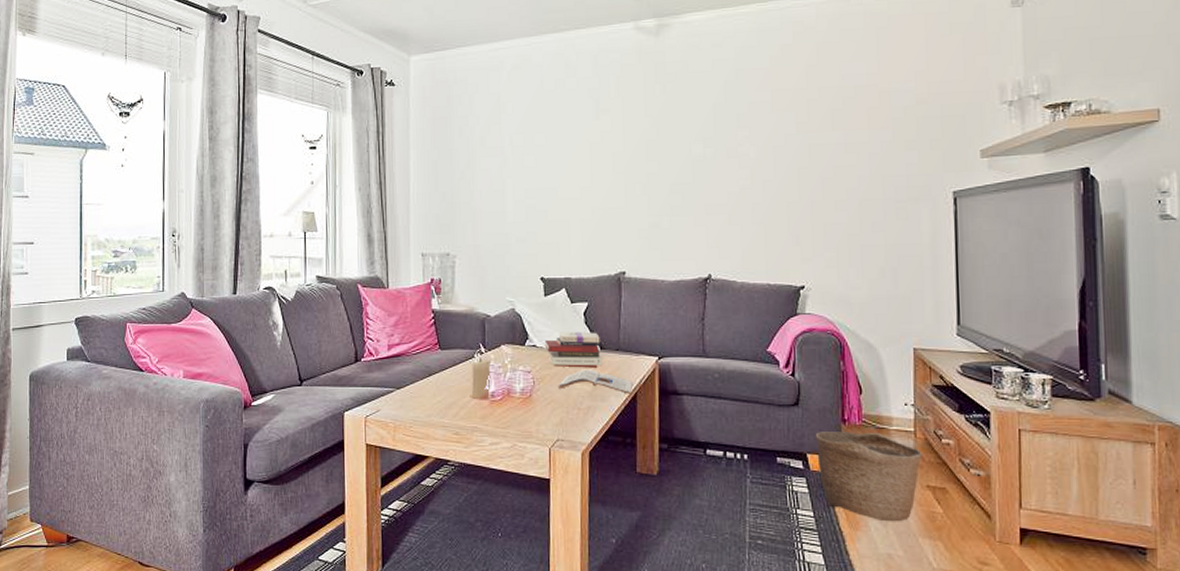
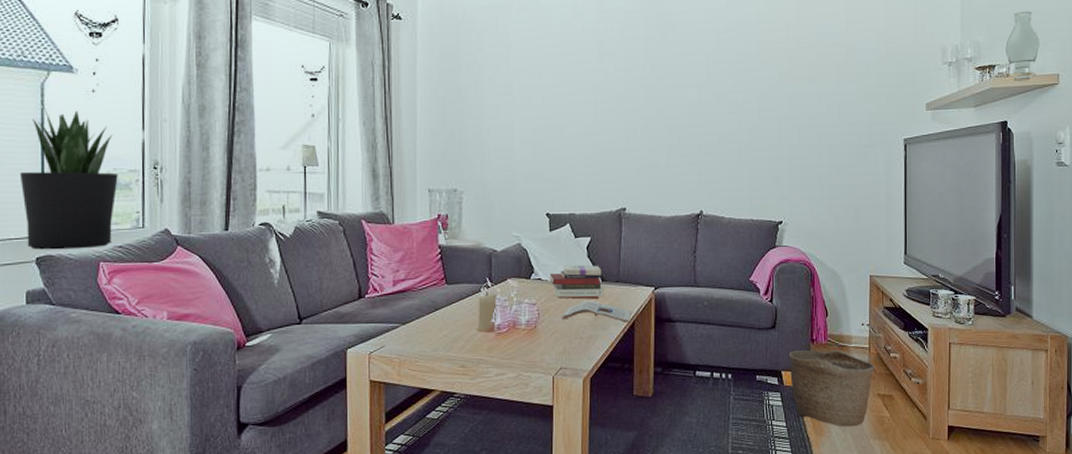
planter: none [62,180,142,312] -> present [19,105,118,250]
vase: none [1083,36,1133,120] -> present [1004,11,1041,81]

